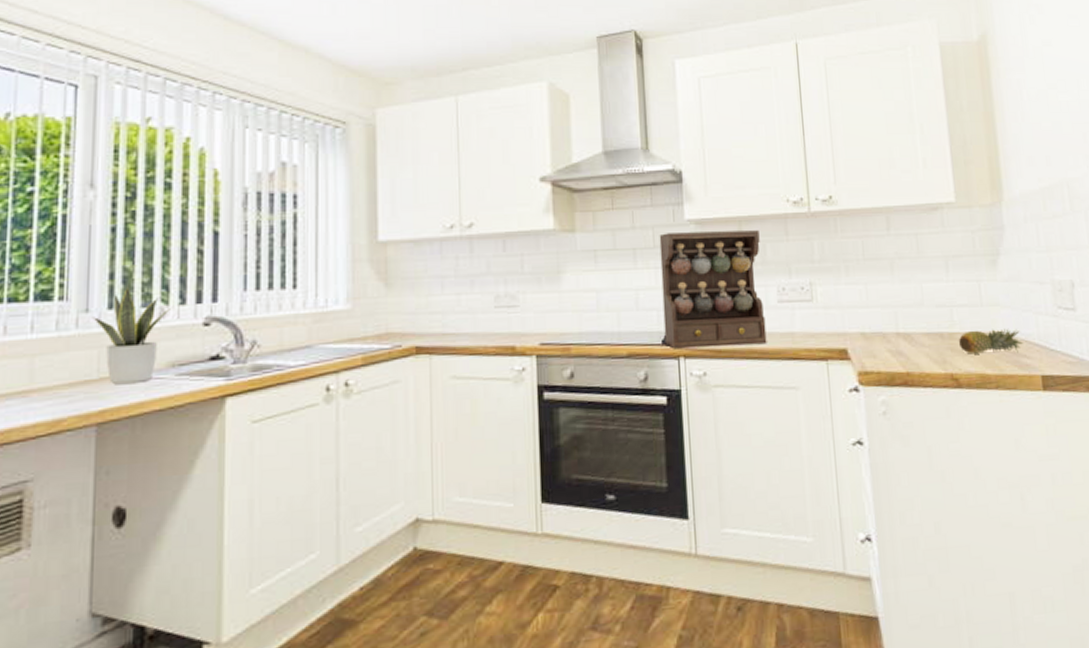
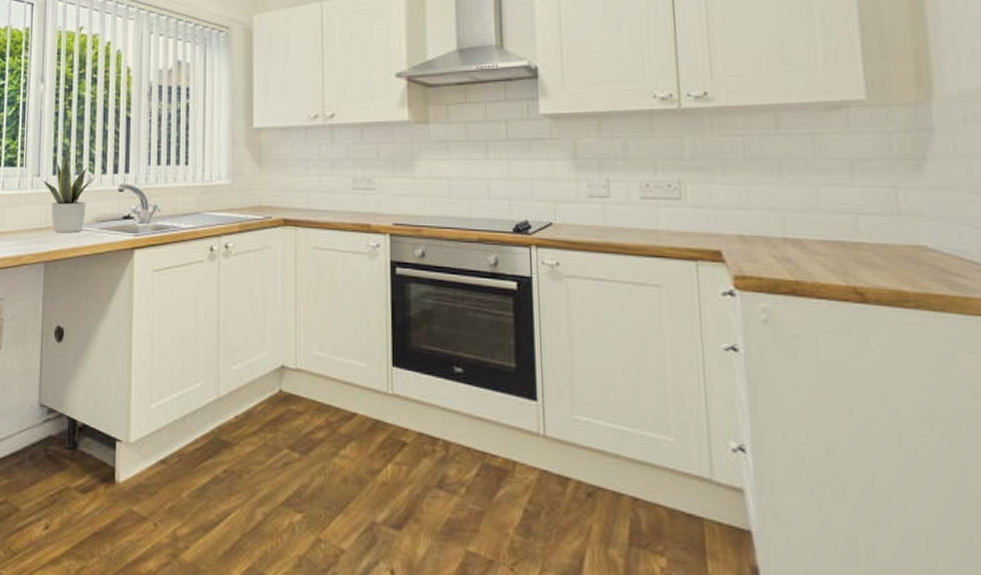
spice rack: present [659,230,767,349] -> none [512,126,627,240]
fruit: present [958,328,1024,354] -> none [865,241,958,269]

